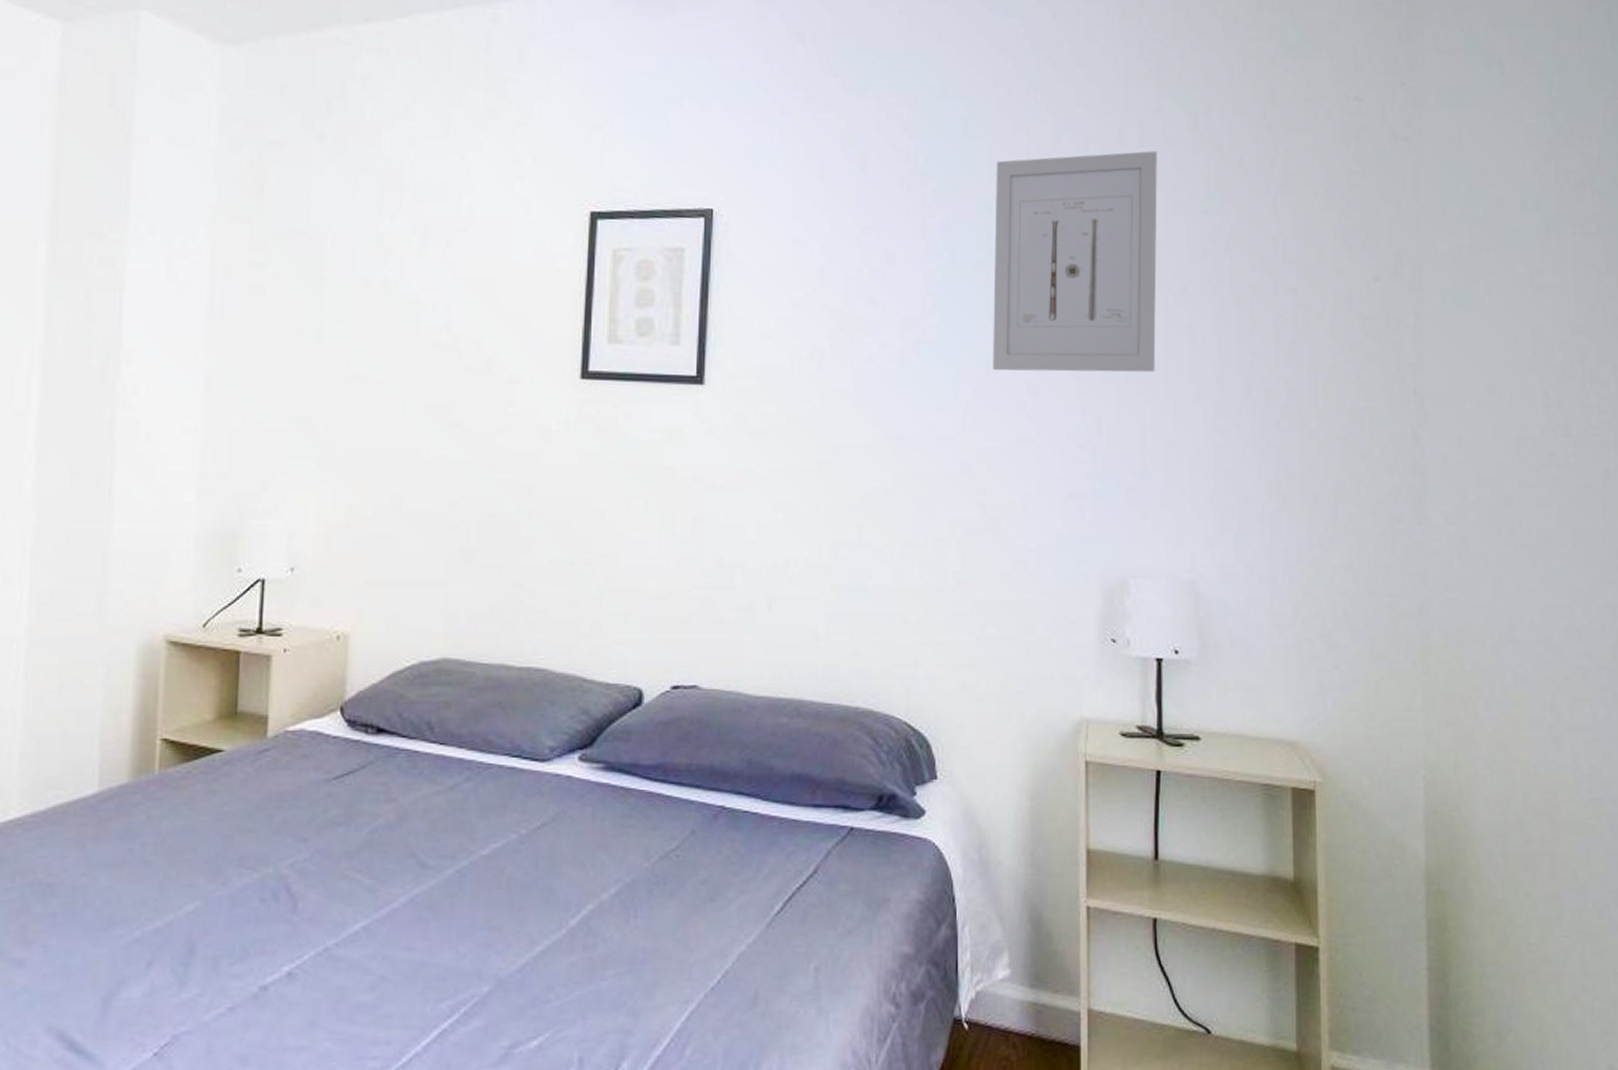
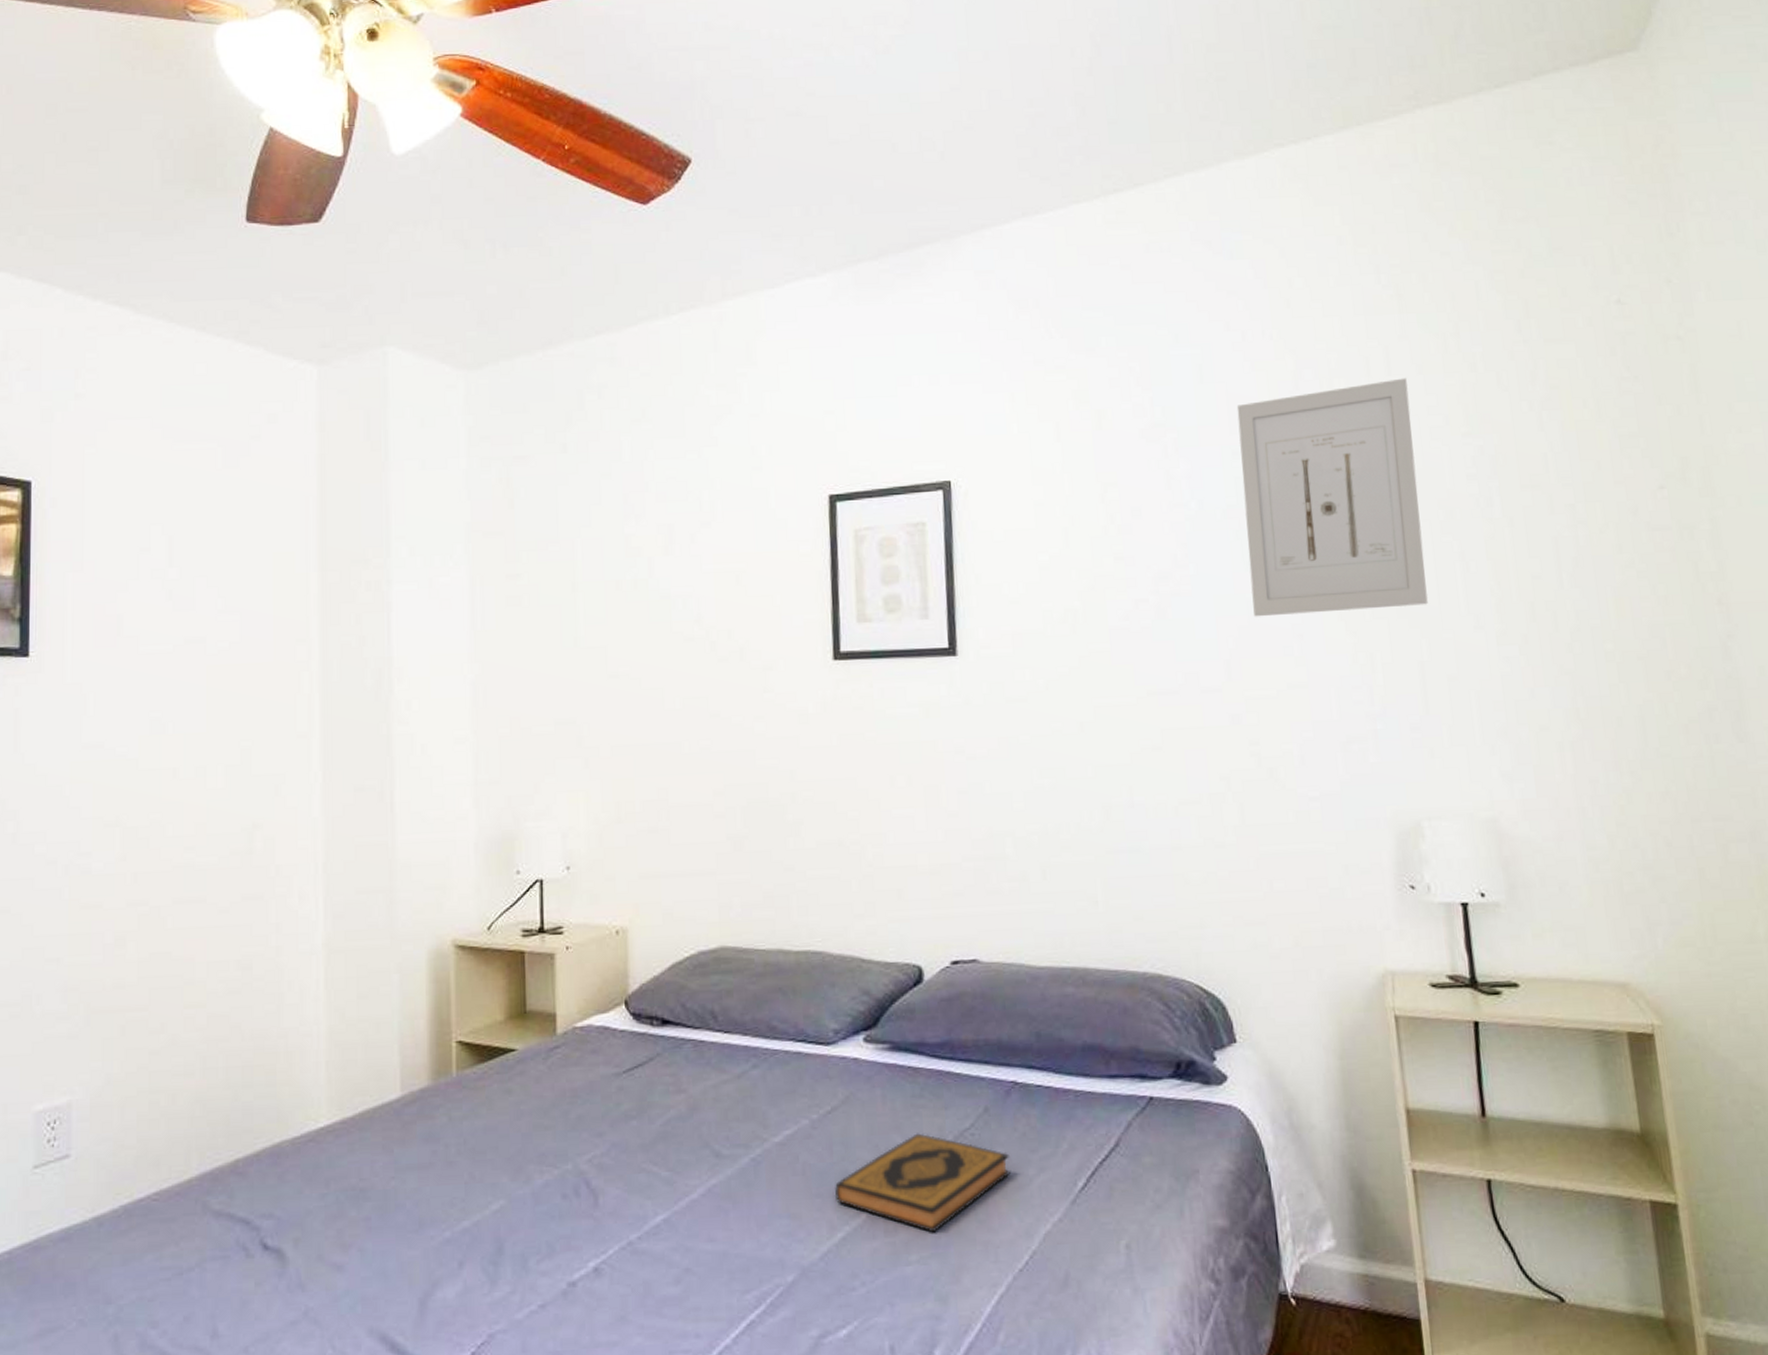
hardback book: none [536,852,711,950] -> present [834,1133,1010,1233]

